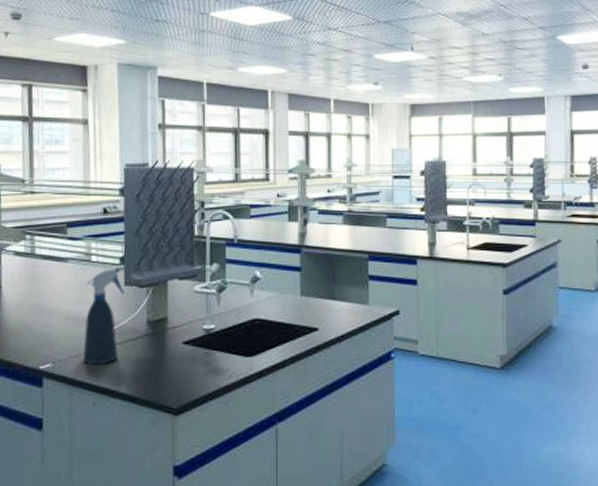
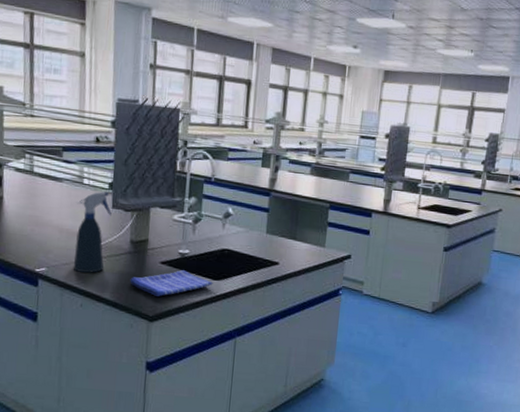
dish towel: none [149,349,245,384] -> present [130,270,213,297]

